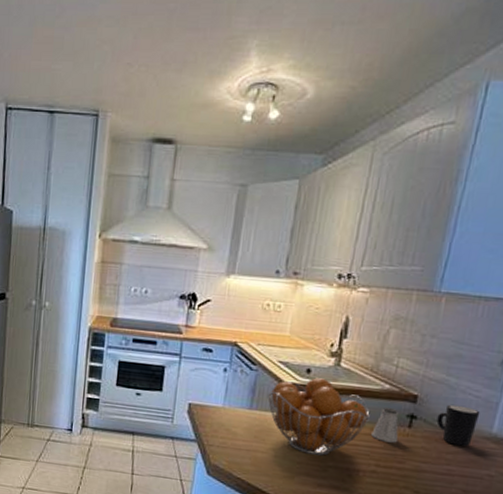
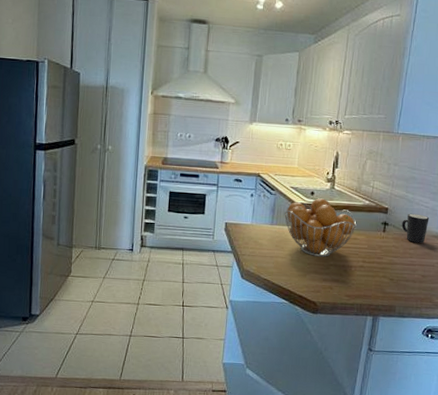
saltshaker: present [371,407,399,443] -> none [359,217,377,244]

